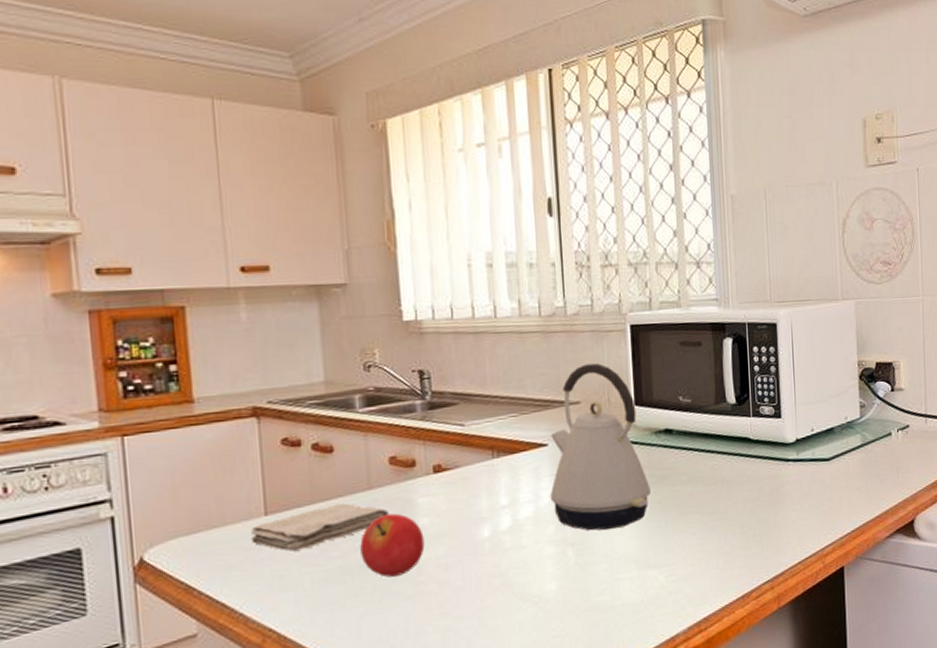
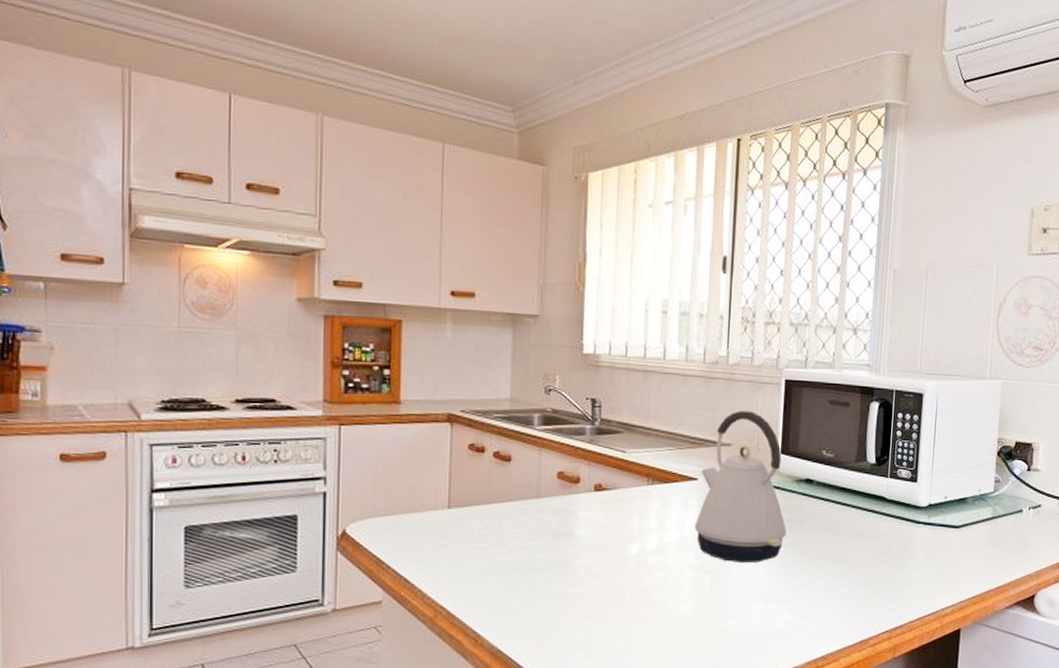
washcloth: present [251,503,390,551] -> none [435,507,553,542]
fruit: present [360,513,425,578] -> none [524,521,580,577]

